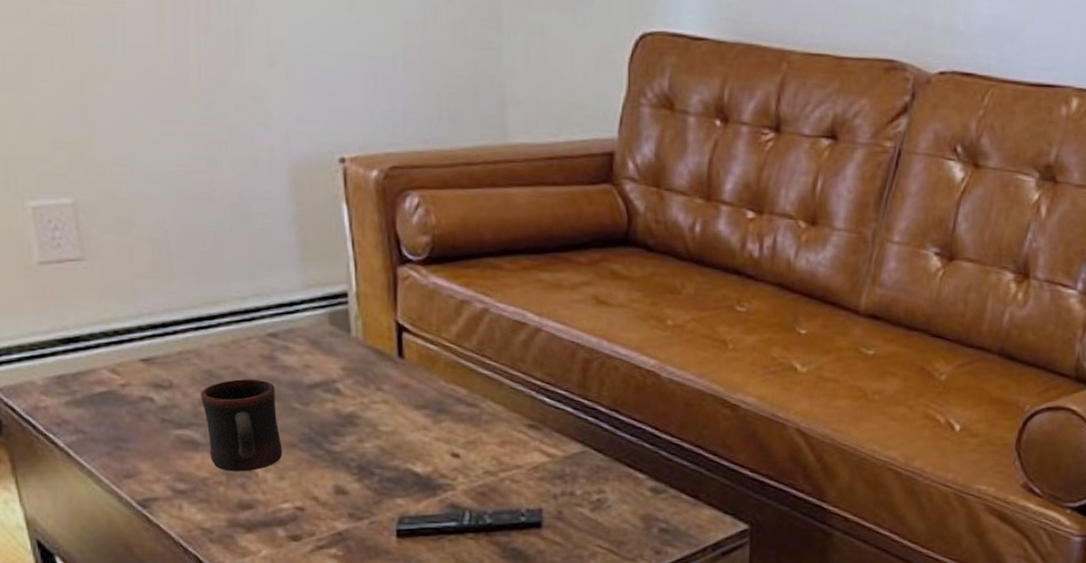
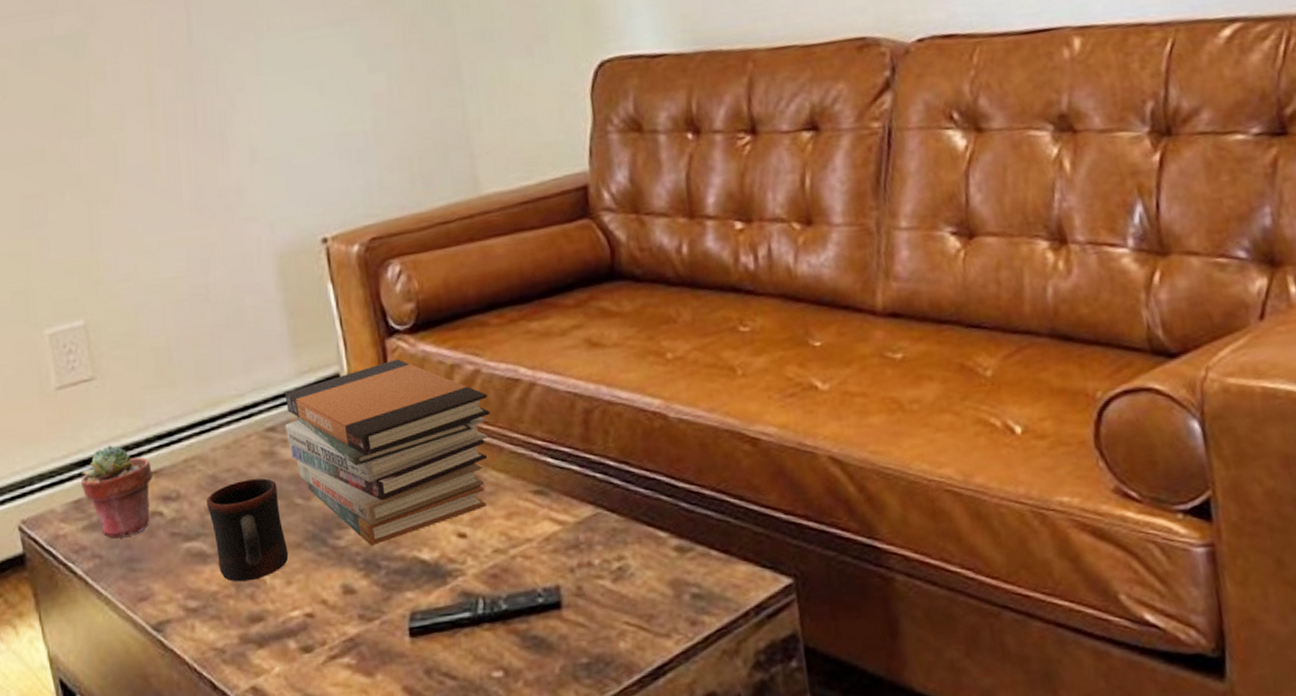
potted succulent: none [64,327,144,416] -> present [80,445,153,538]
book stack: none [287,287,495,454] -> present [285,358,490,546]

